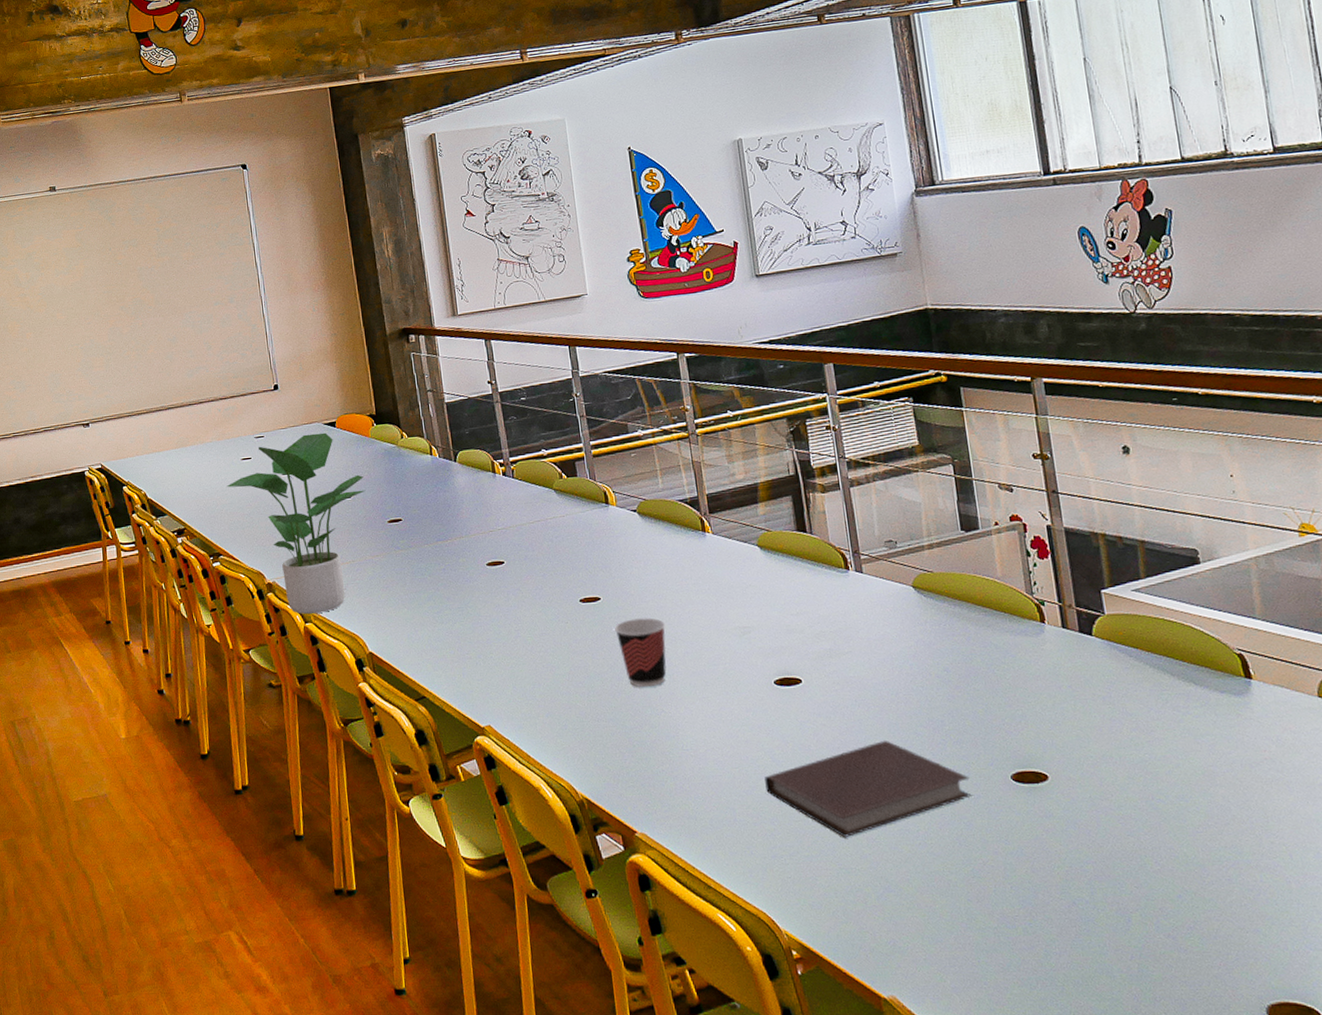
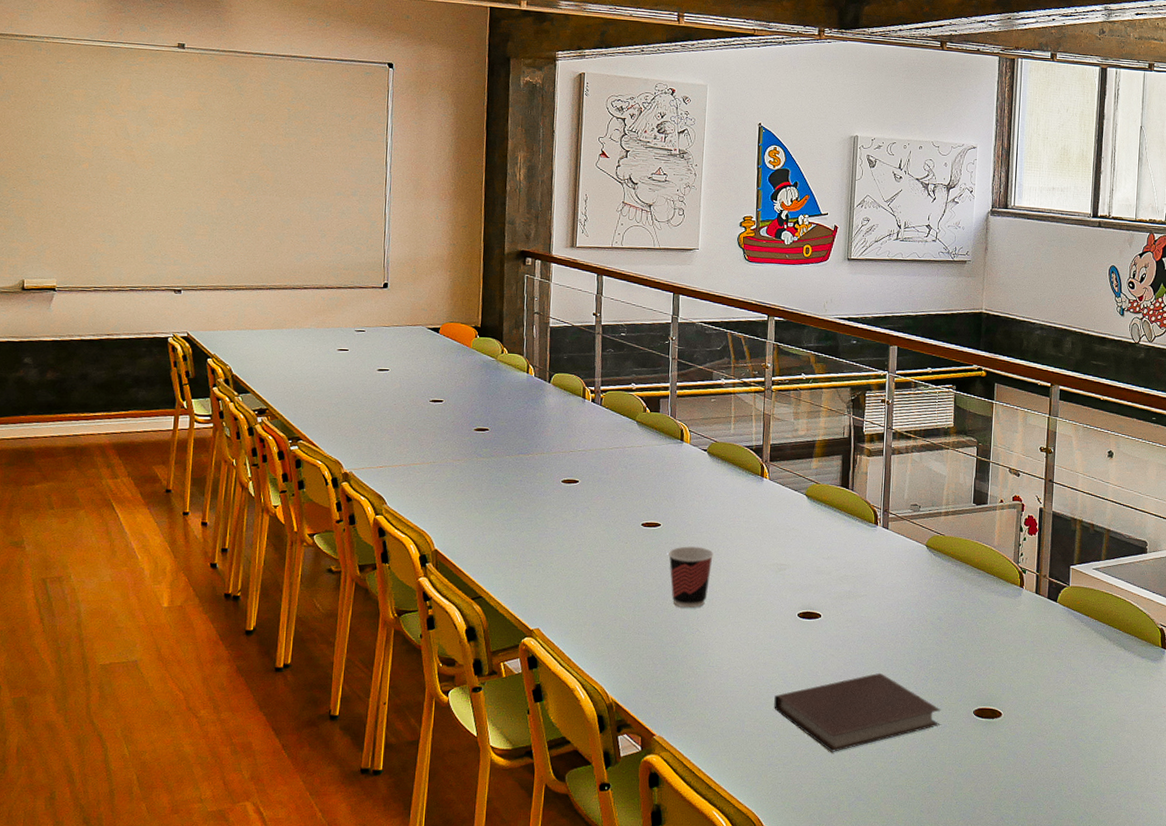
potted plant: present [226,432,366,615] -> none [318,335,458,508]

